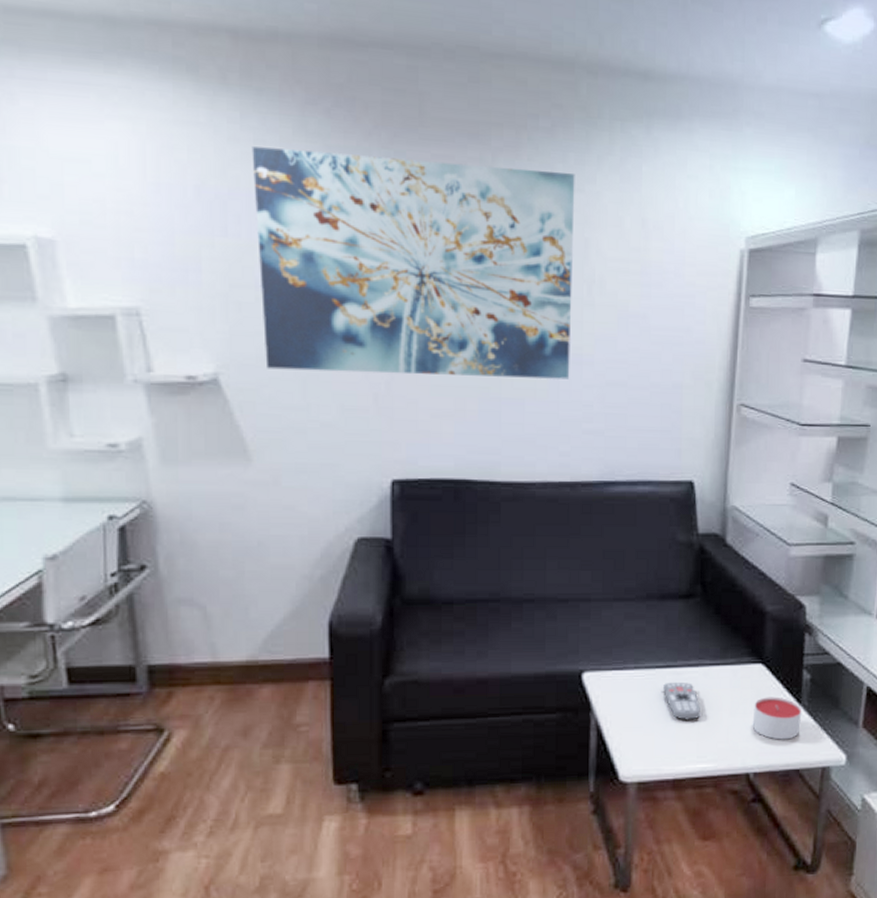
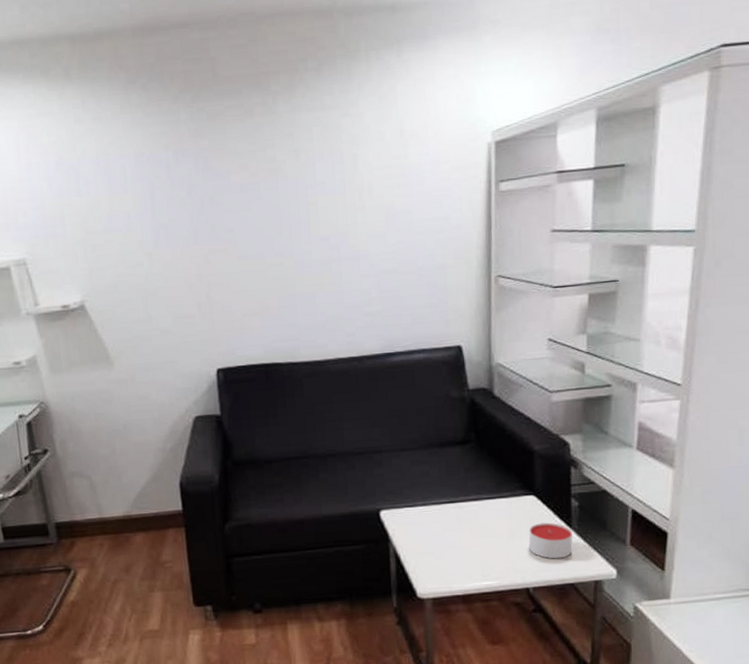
wall art: present [252,146,575,379] -> none [92,102,350,293]
remote control: present [663,682,702,720] -> none [448,514,483,546]

